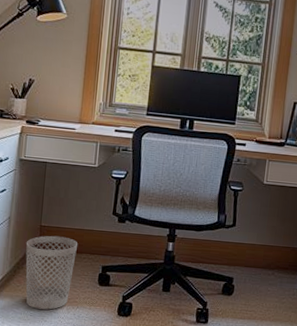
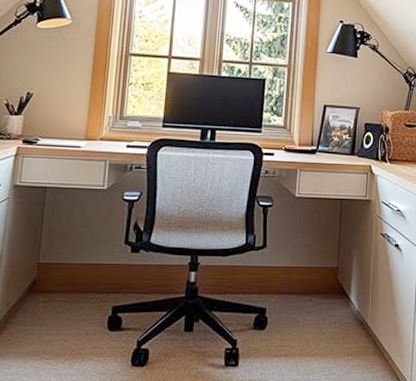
wastebasket: present [25,235,78,310] -> none [18,274,84,367]

